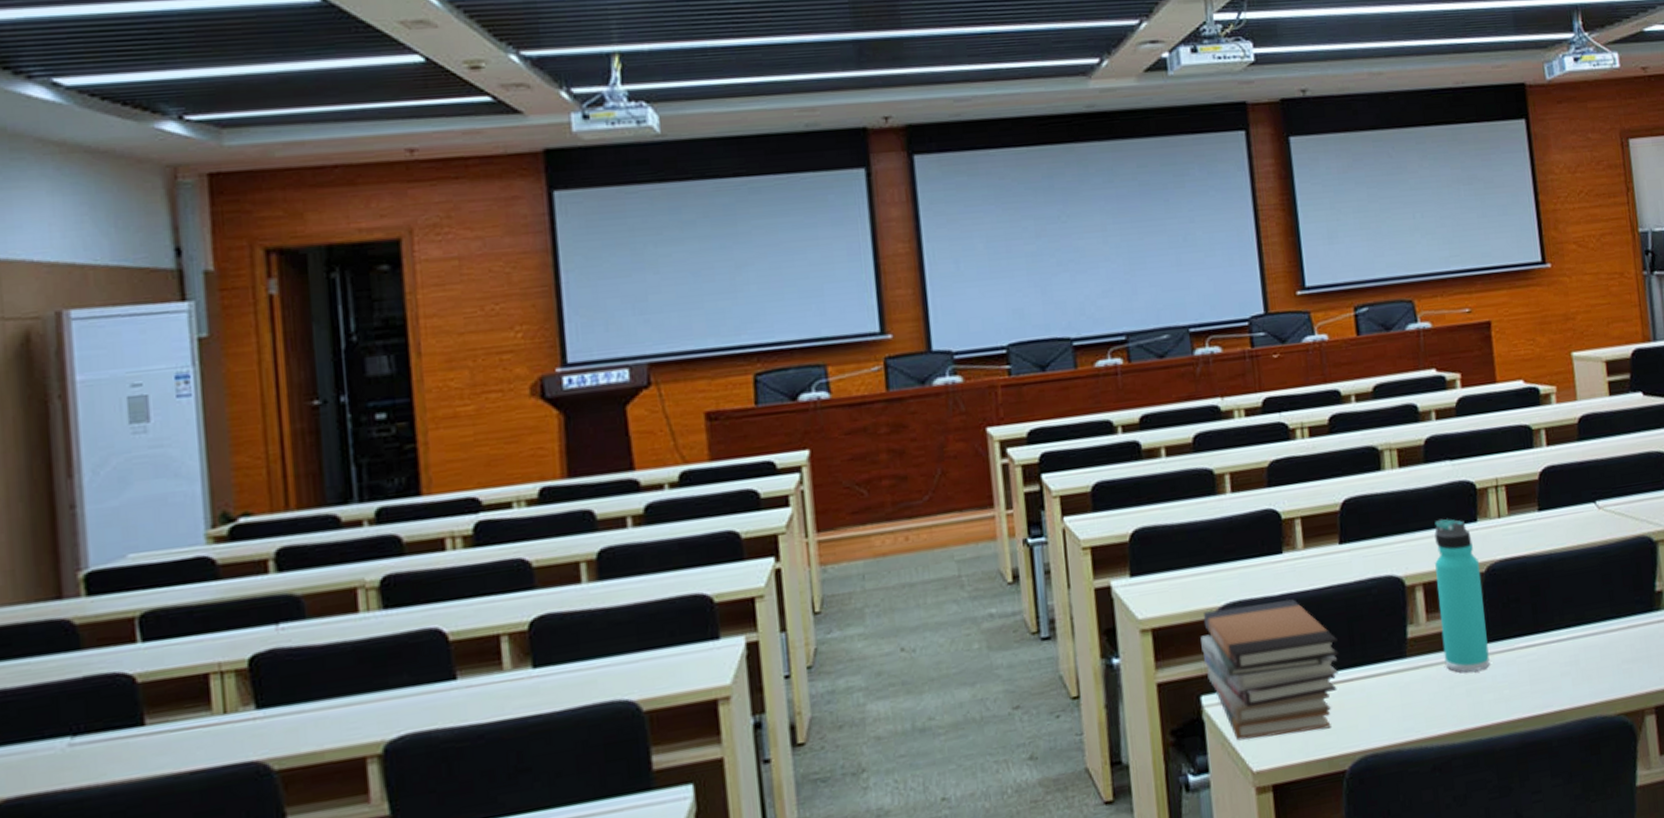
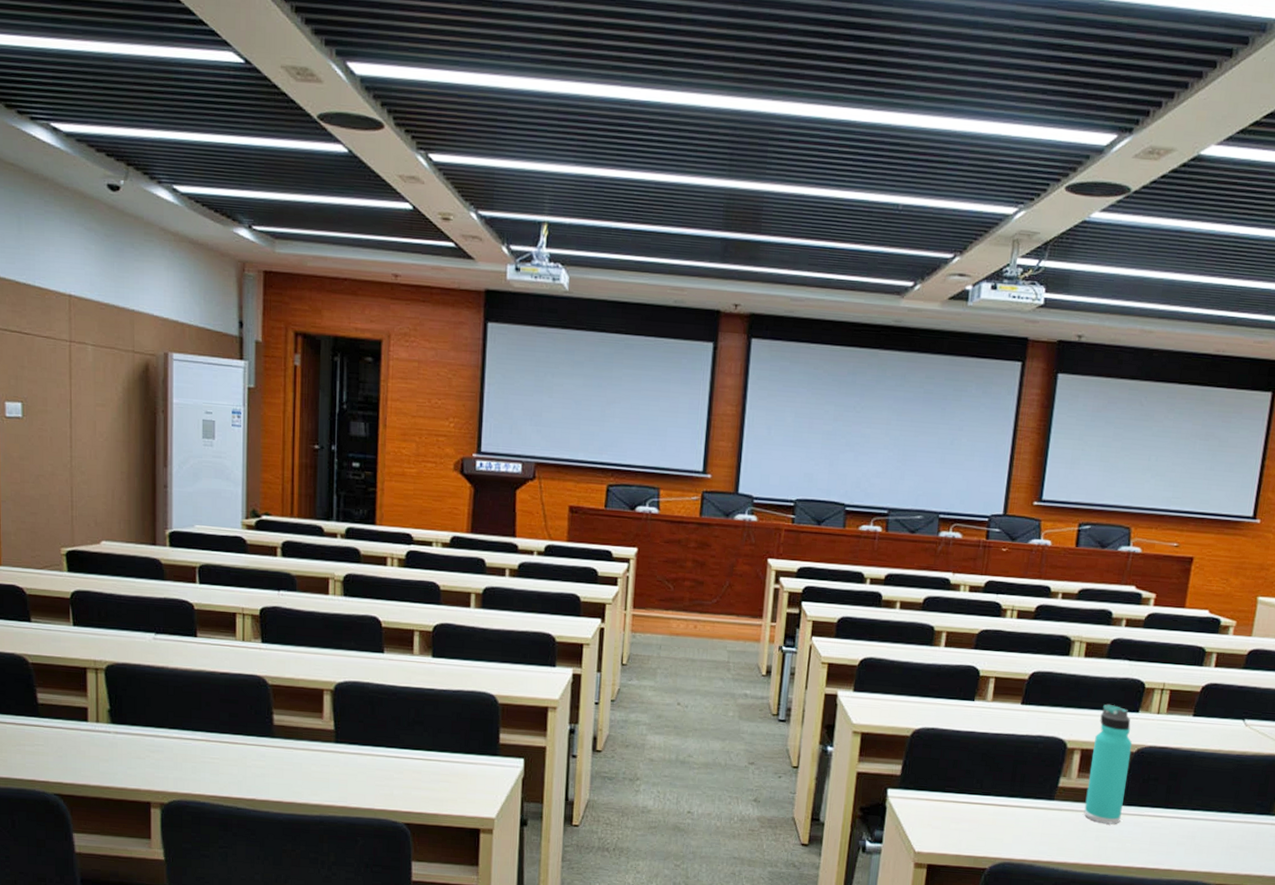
book stack: present [1200,599,1339,741] -> none [896,729,1003,836]

